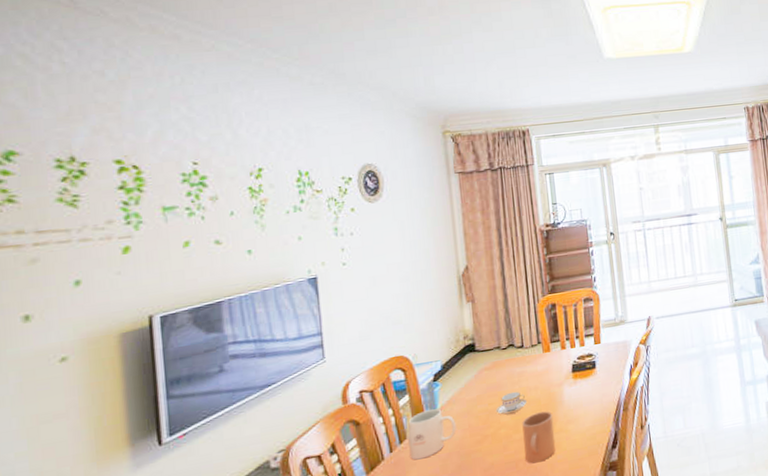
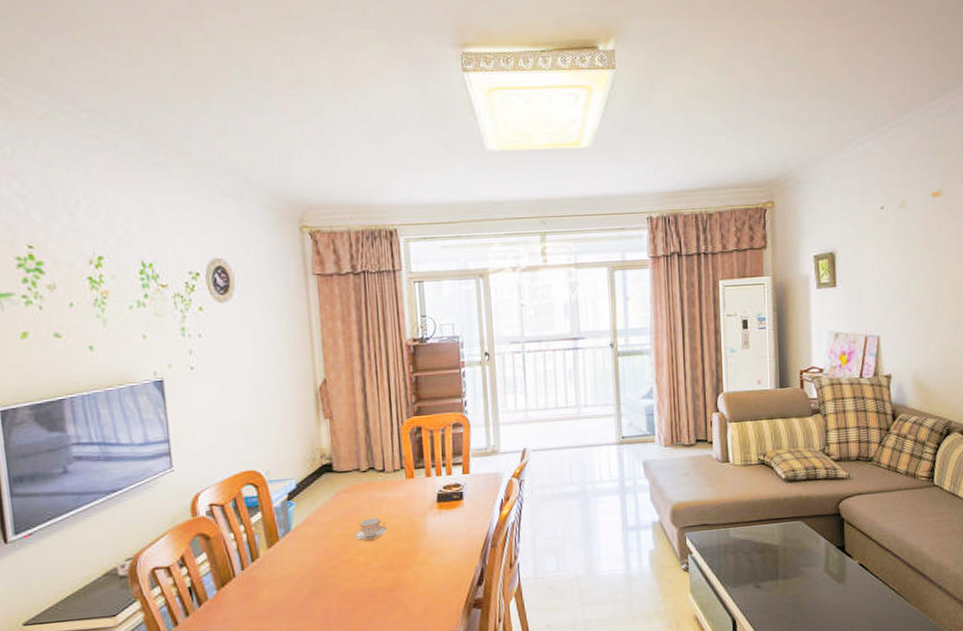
mug: present [407,408,456,460] -> none [260,529,312,580]
cup: present [522,411,556,464] -> none [381,540,417,594]

